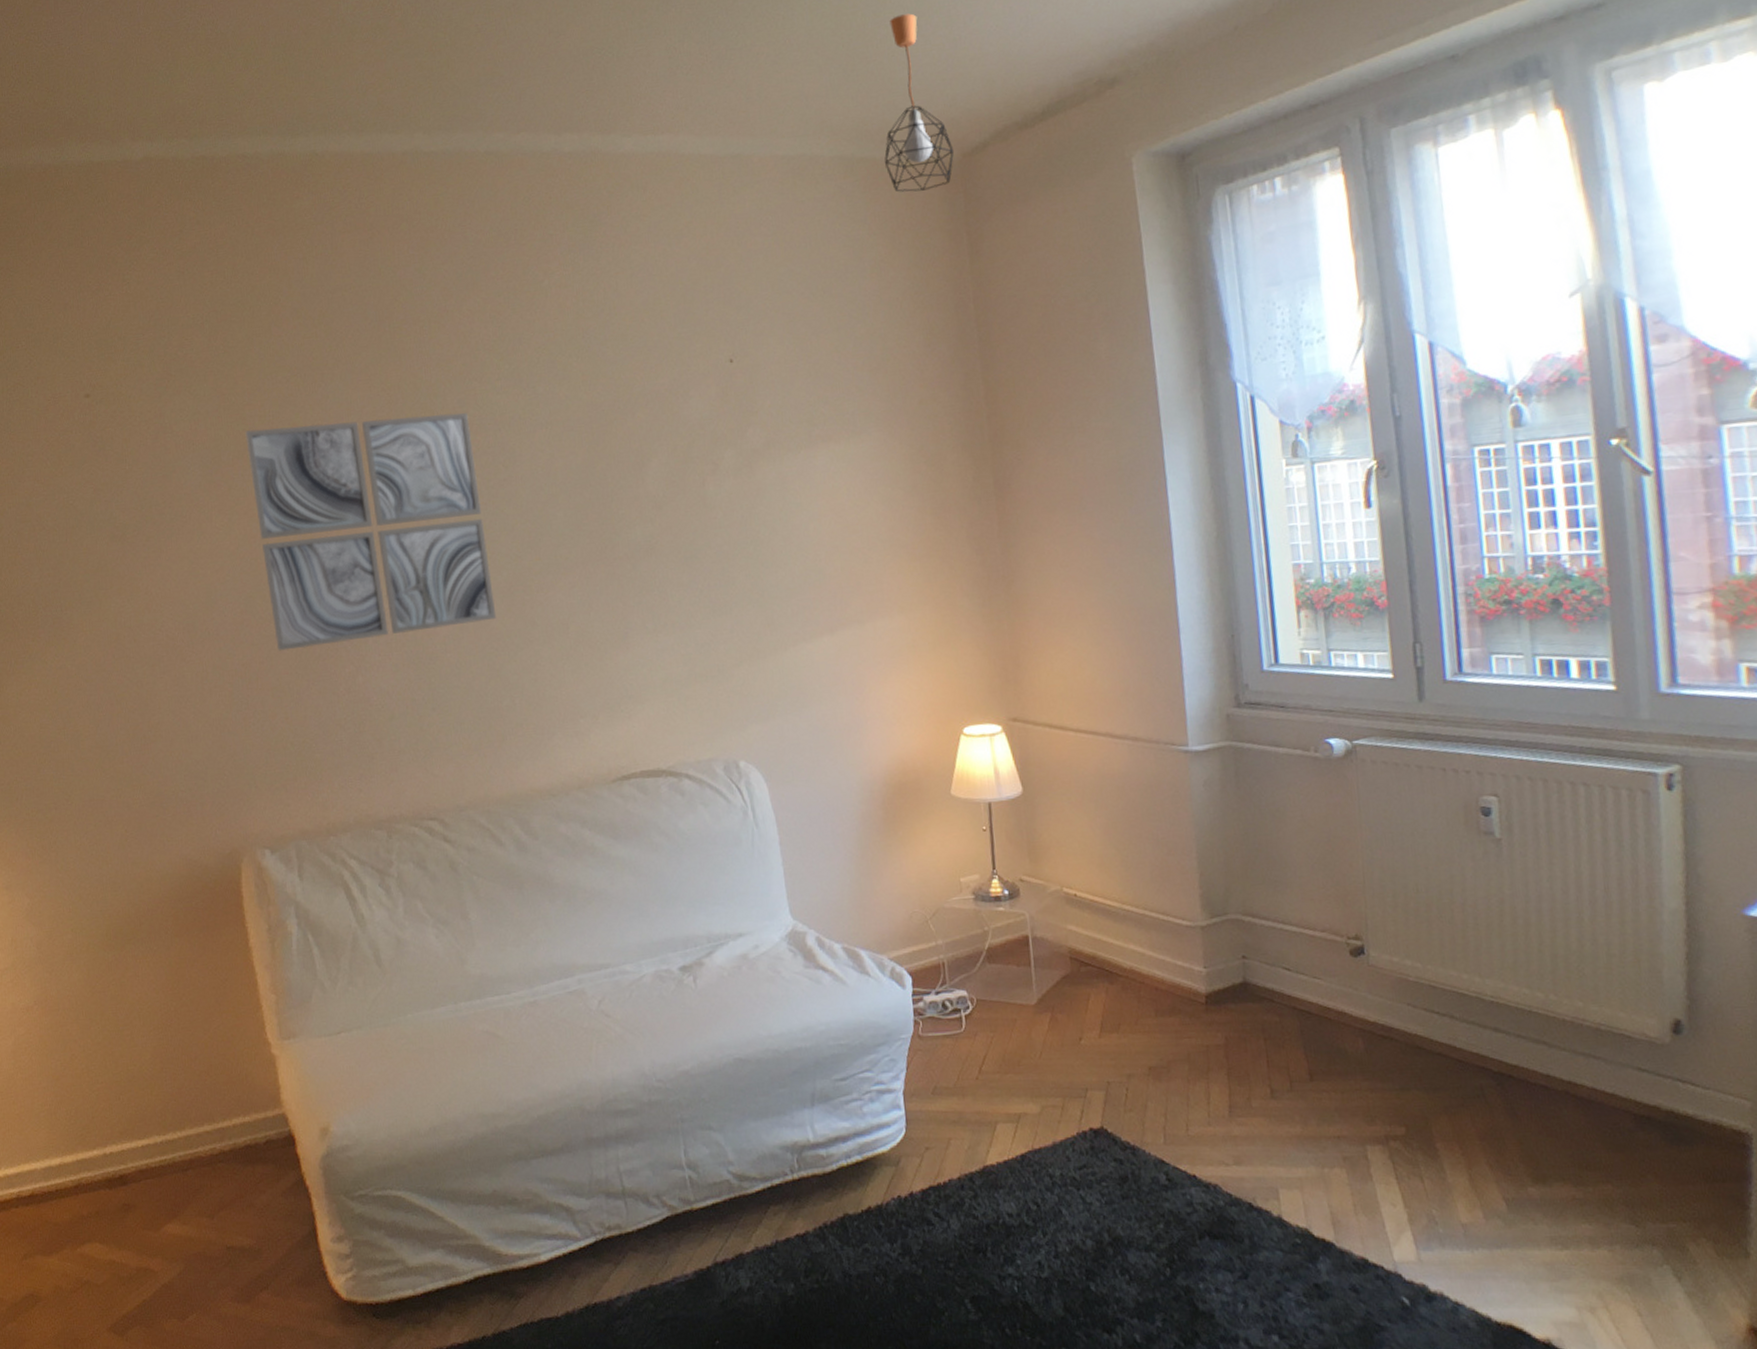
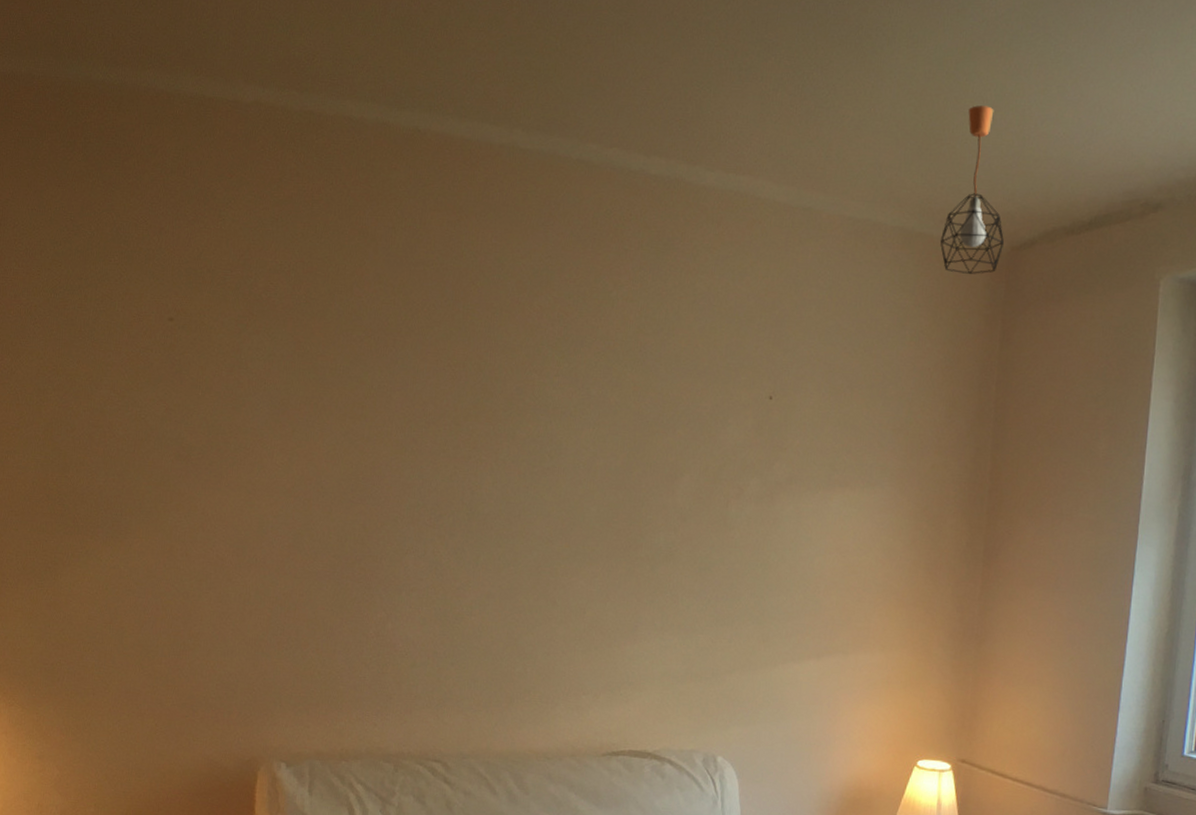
wall art: present [245,413,497,651] -> none [314,380,524,594]

